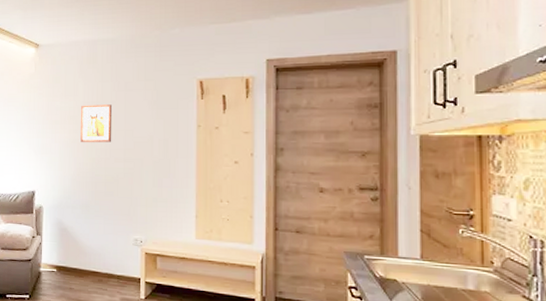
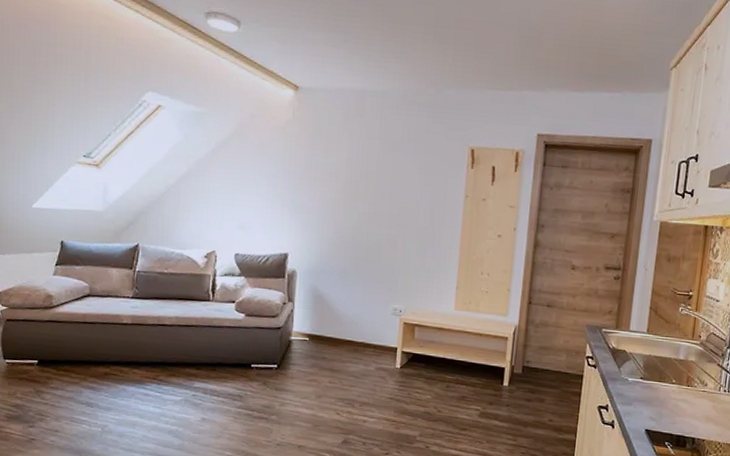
wall art: present [81,104,112,142] -> none [342,162,378,206]

